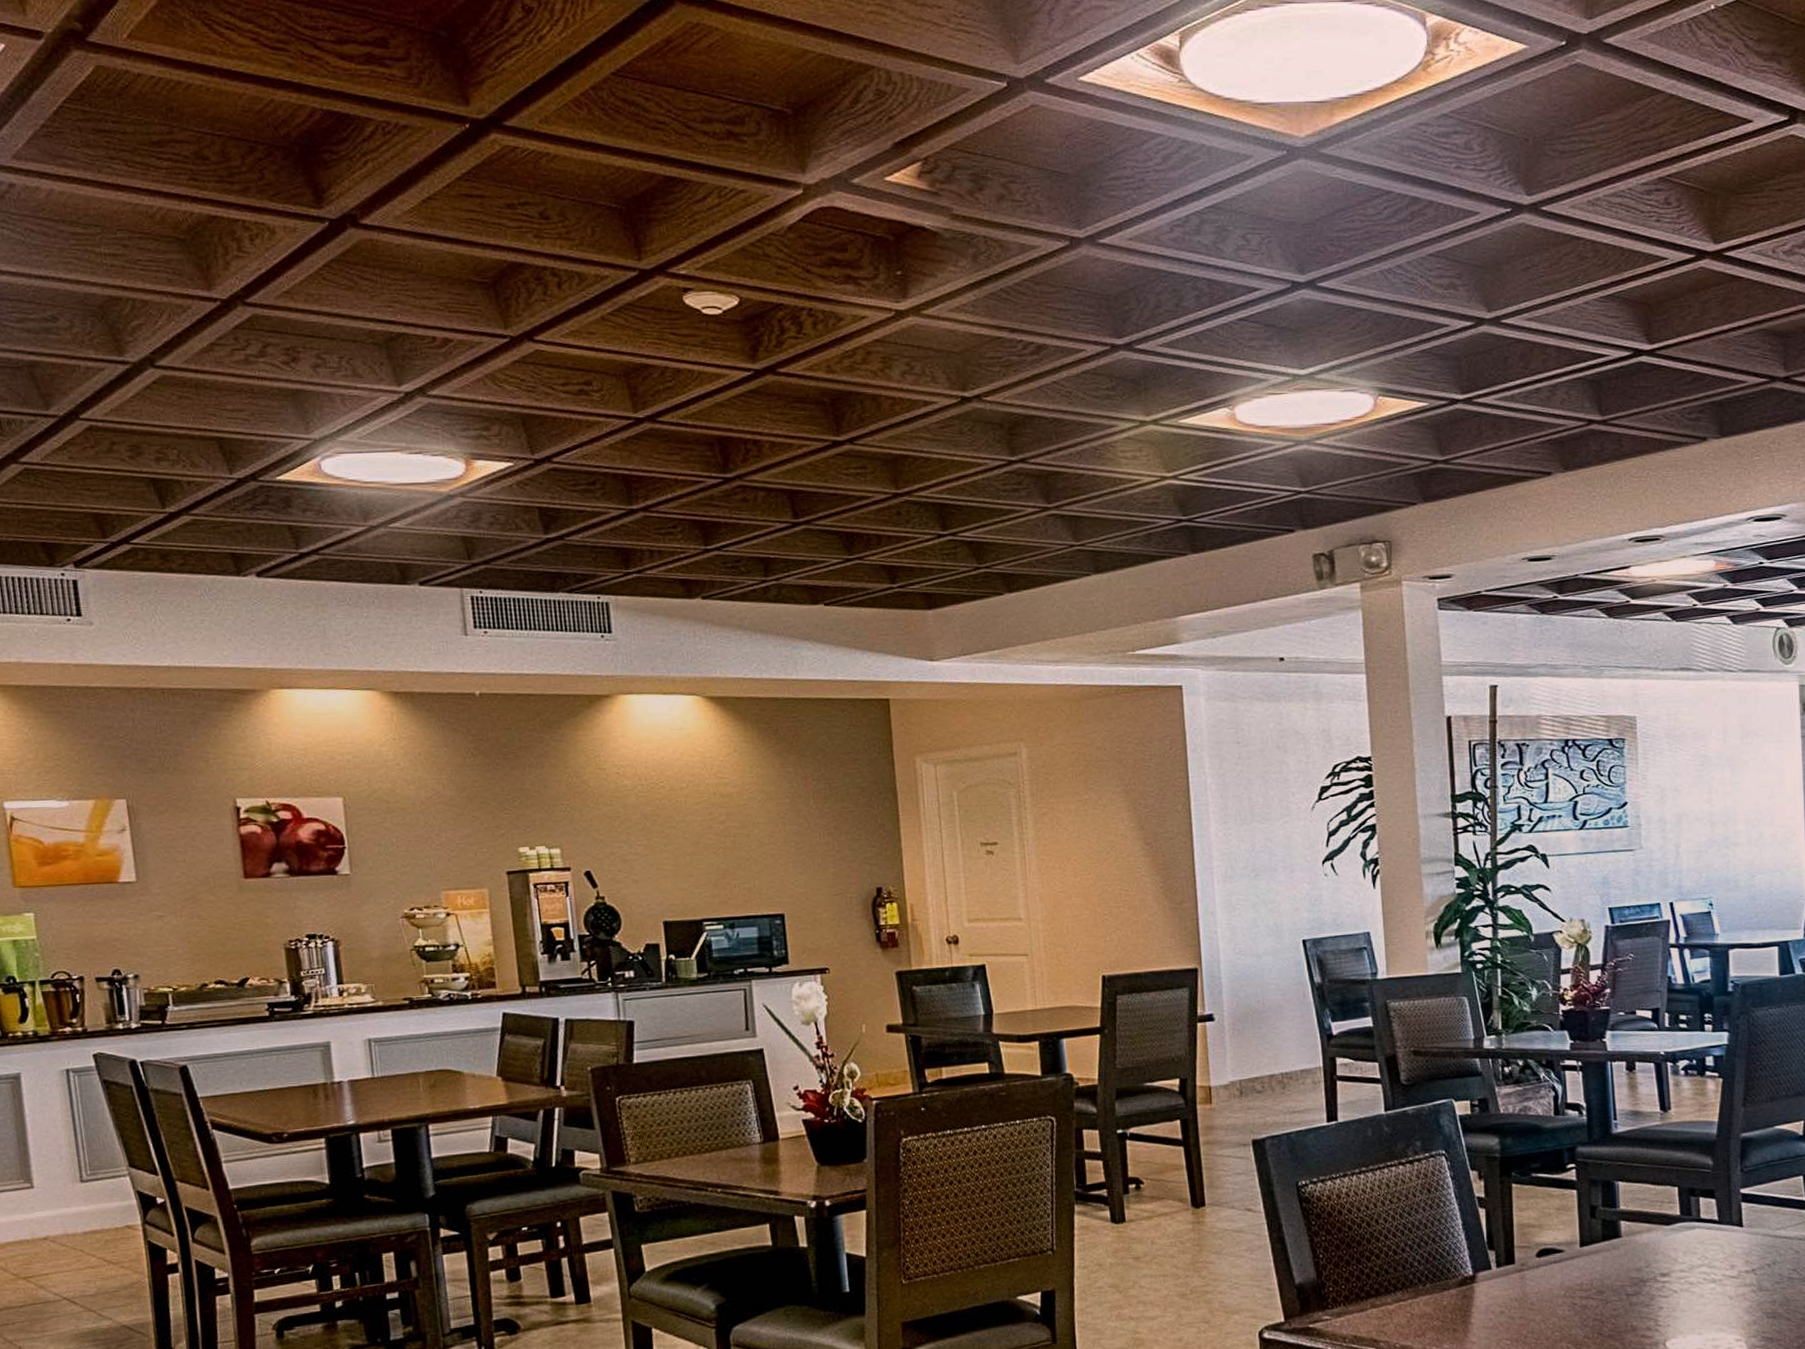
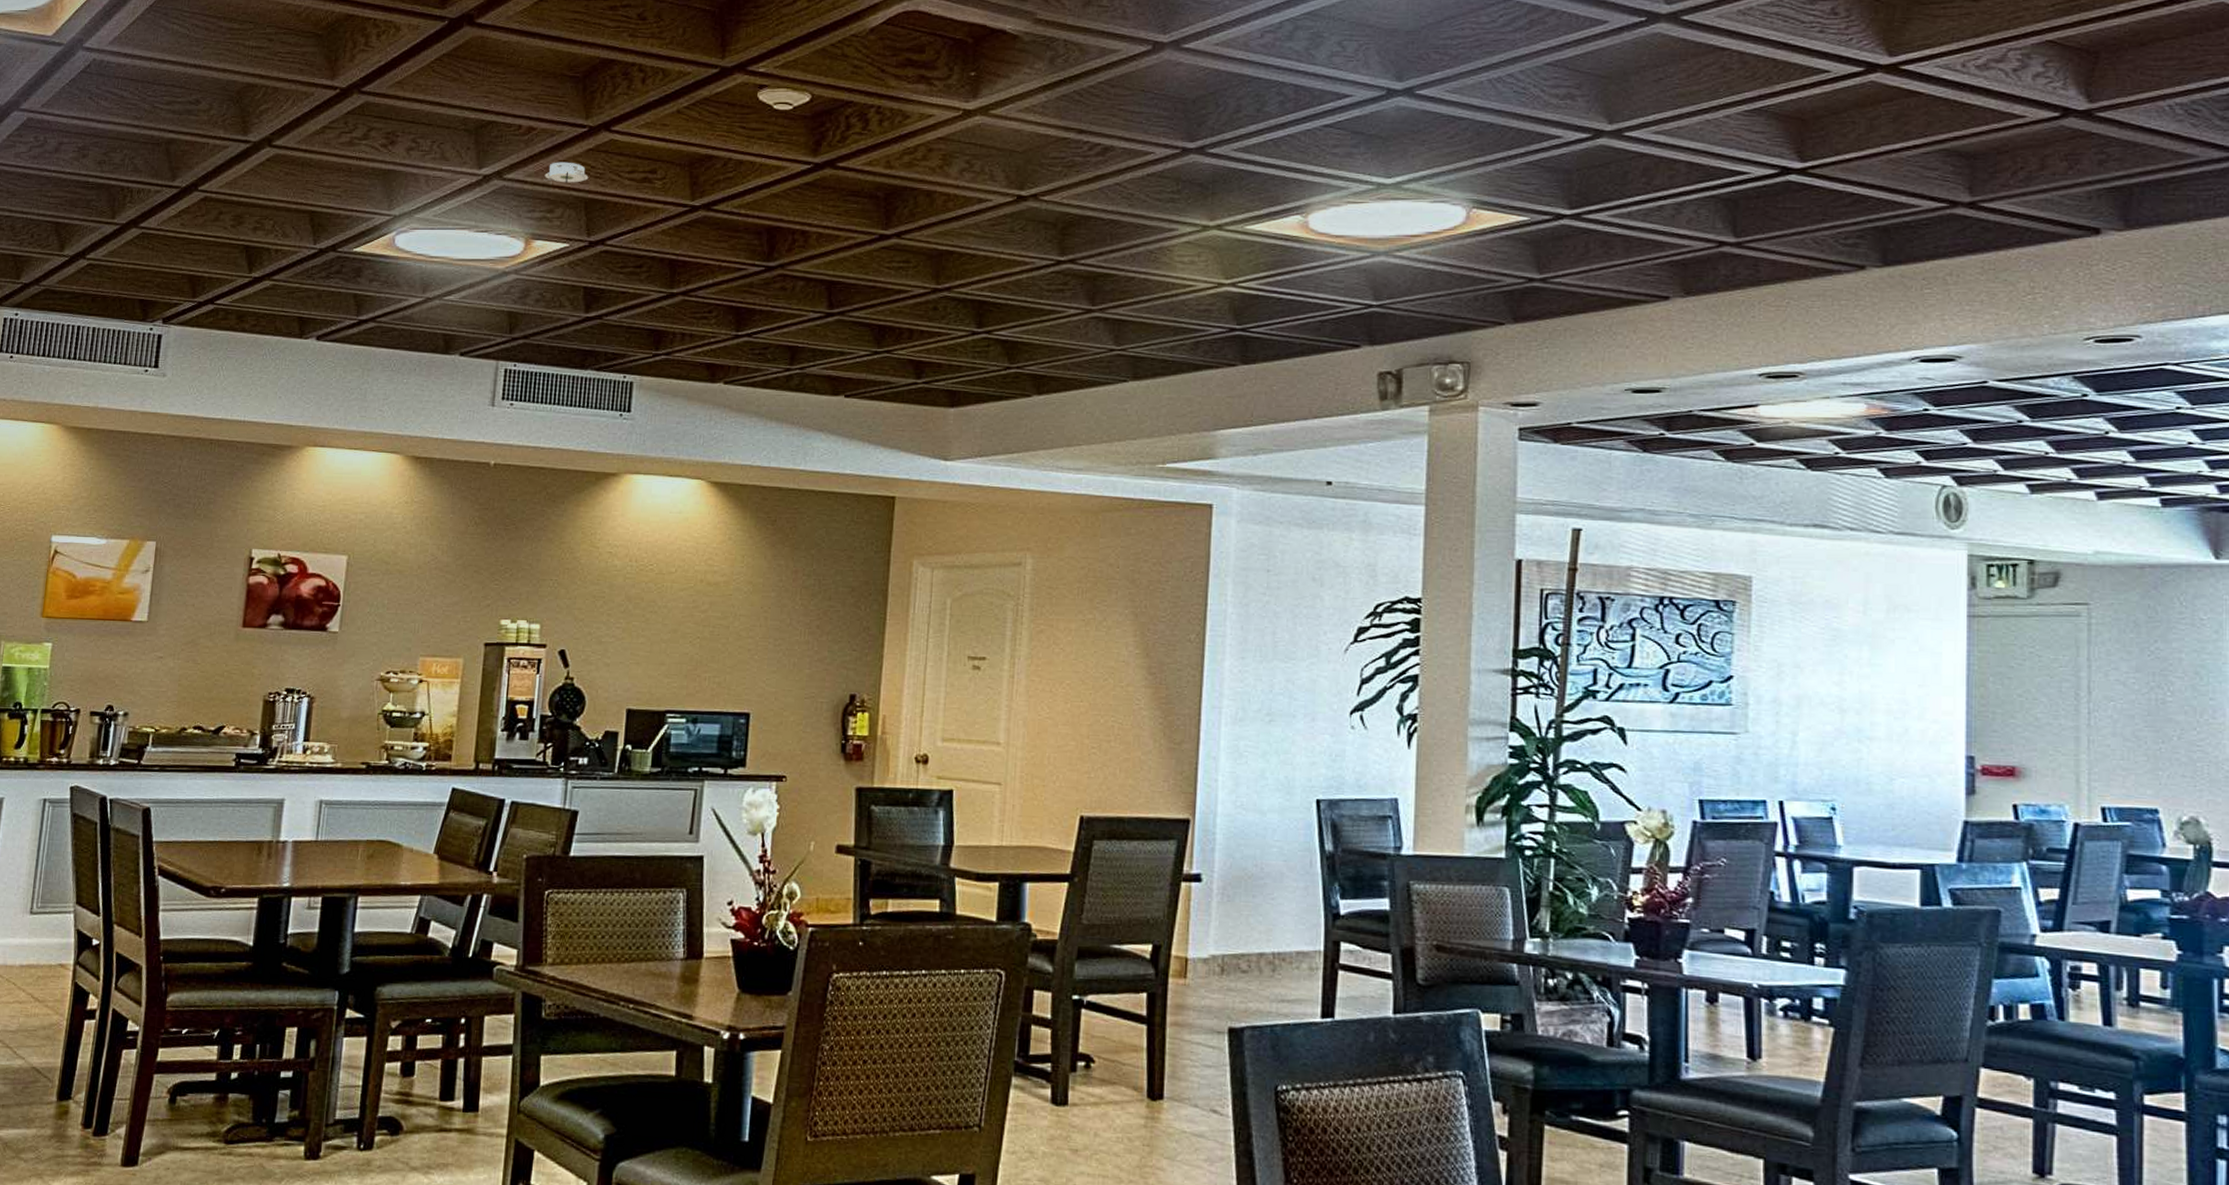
smoke detector: none [472,375,520,398] -> present [544,162,589,183]

